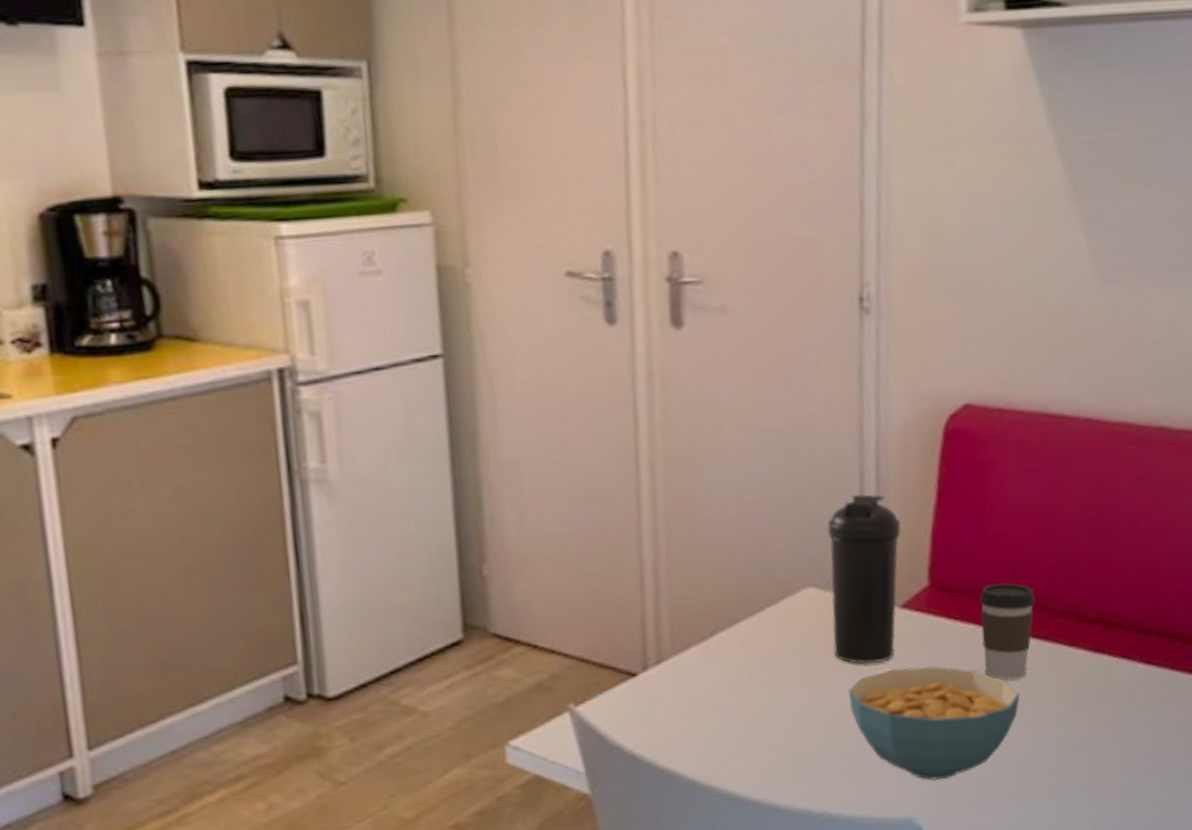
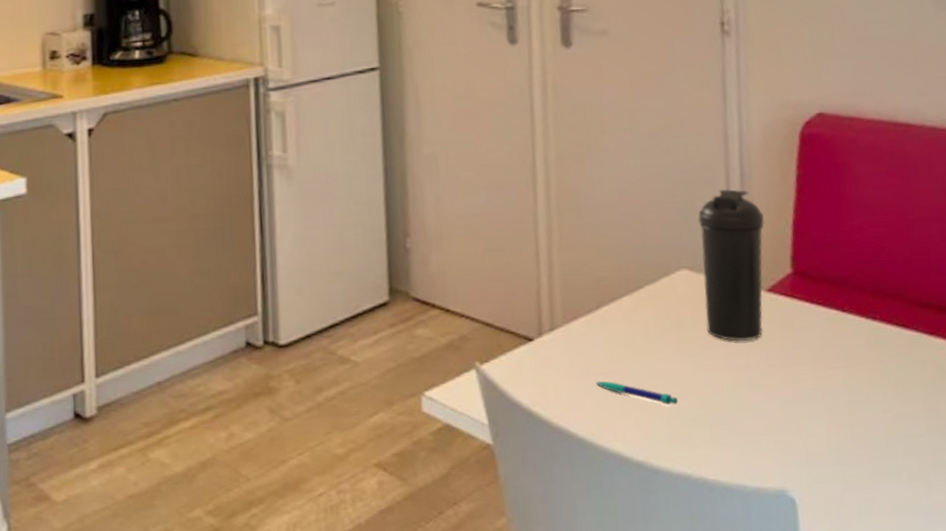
pen: none [708,716,800,739] -> present [595,381,678,406]
cereal bowl: present [848,666,1020,781] -> none [720,346,884,456]
coffee cup: present [979,583,1035,680] -> none [840,273,894,363]

